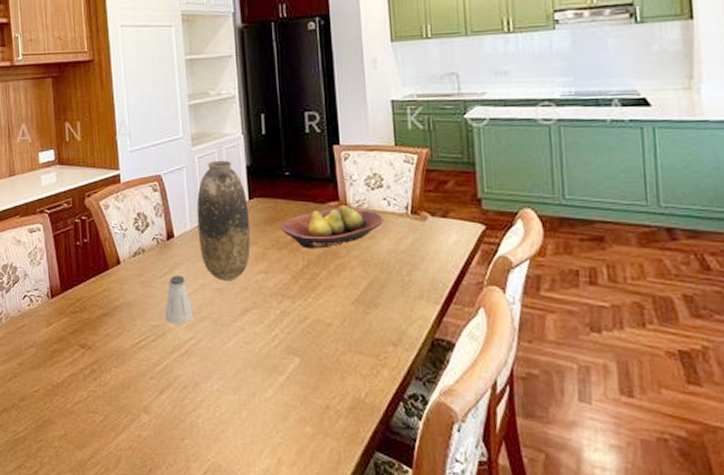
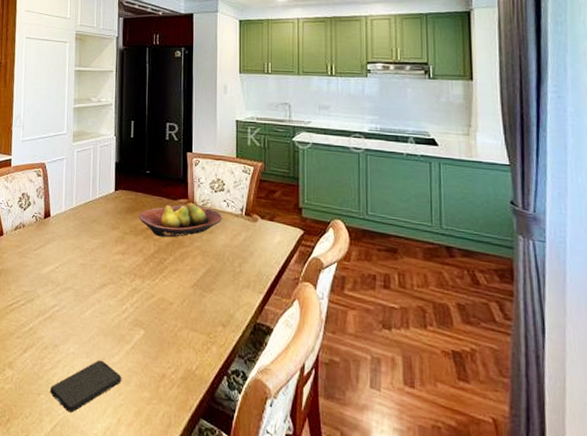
saltshaker: present [165,275,194,324] -> none [35,249,60,292]
smartphone: none [194,395,278,456] -> present [49,360,122,413]
vase: present [196,160,251,280] -> none [70,155,114,258]

